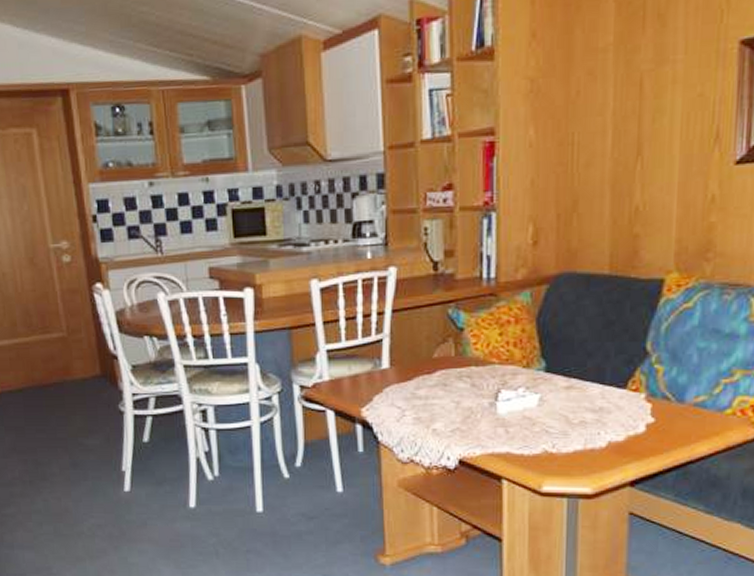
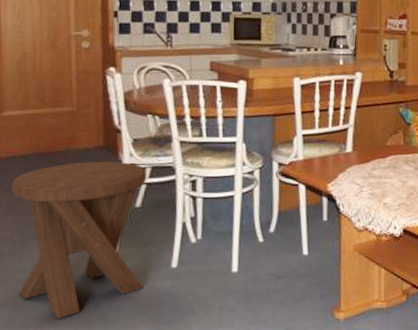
music stool: none [13,392,162,562] -> present [11,161,147,319]

